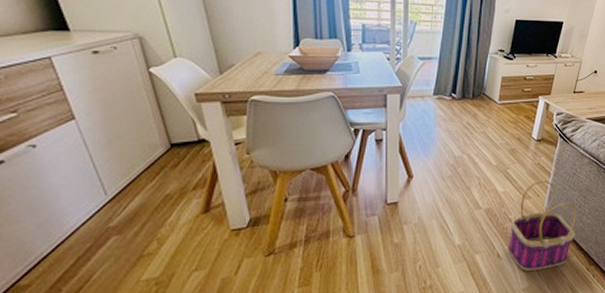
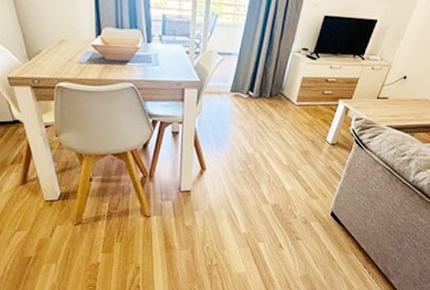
basket: present [507,181,577,271] -> none [289,183,362,262]

